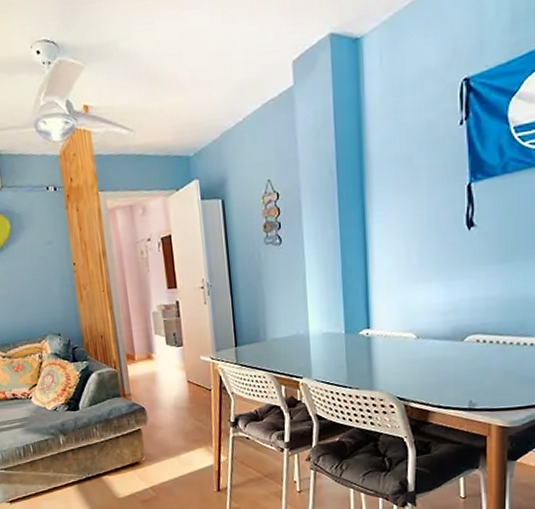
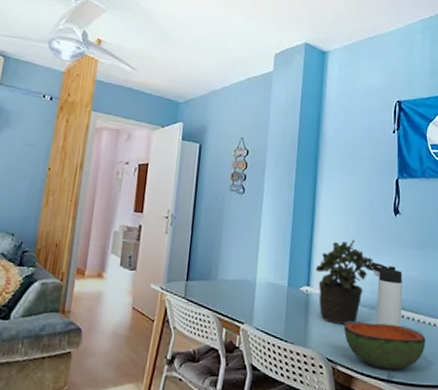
potted plant: none [375,269,446,362] -> present [315,240,375,325]
bowl: none [414,351,514,398] -> present [343,321,426,370]
thermos bottle: none [441,288,483,355] -> present [371,263,403,328]

